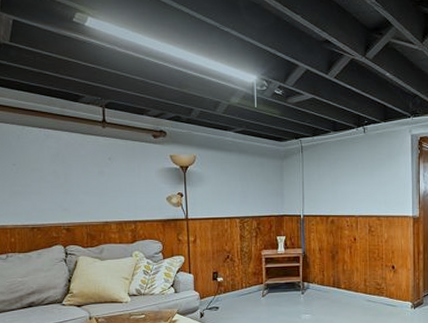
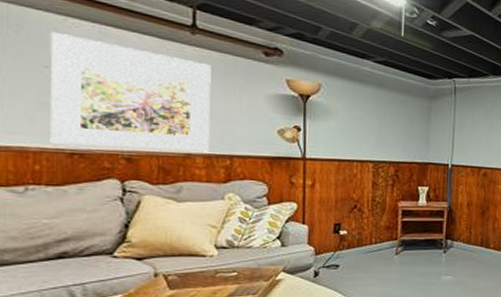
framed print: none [15,138,120,221] -> present [50,31,211,152]

